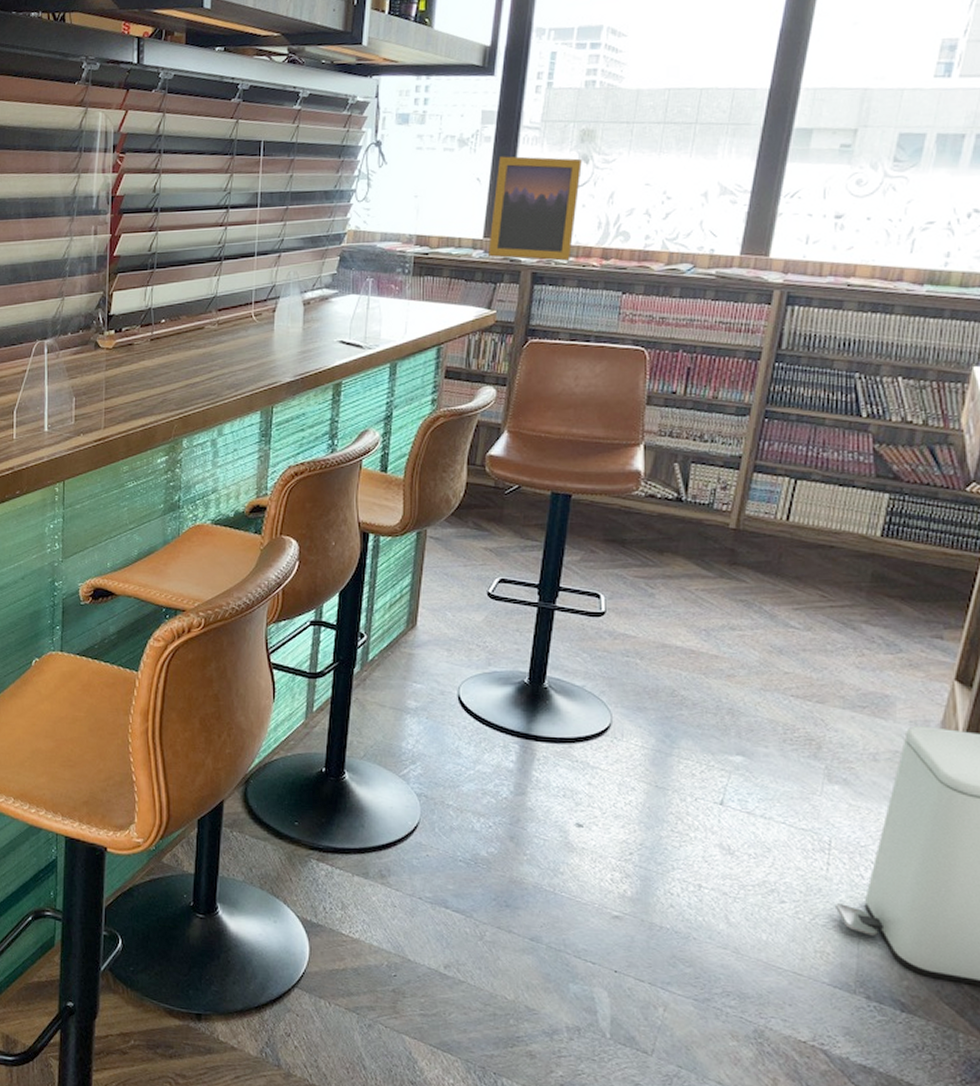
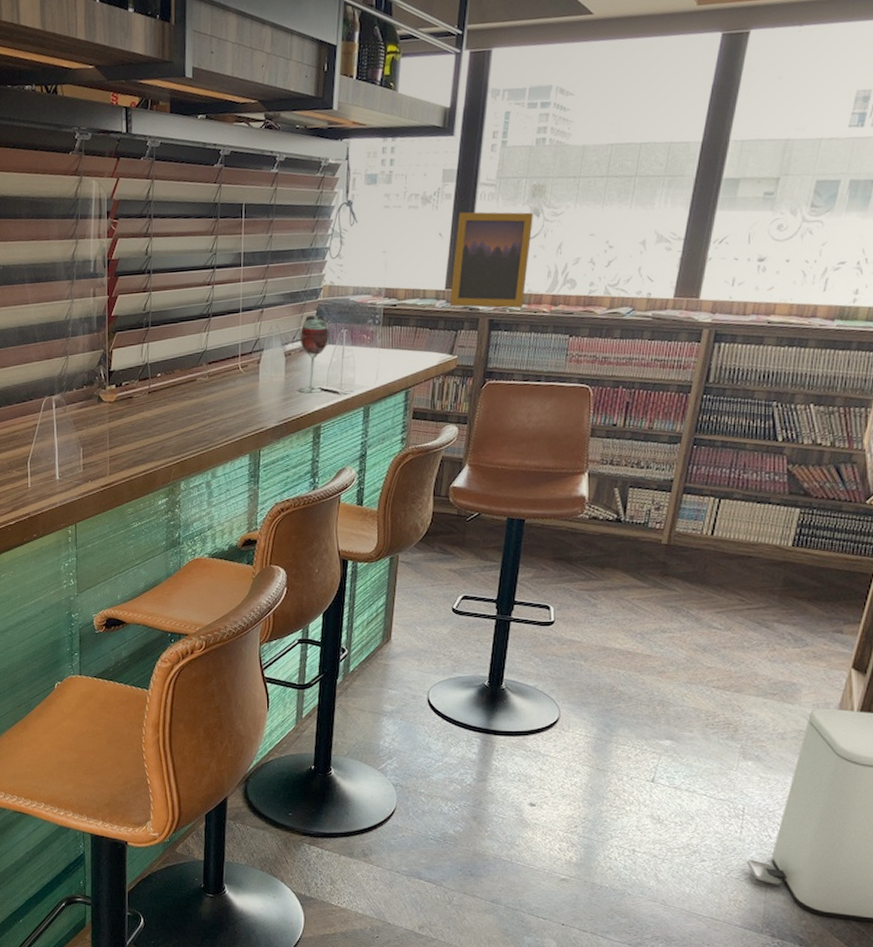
wineglass: none [317,262,354,347] -> present [298,315,330,394]

